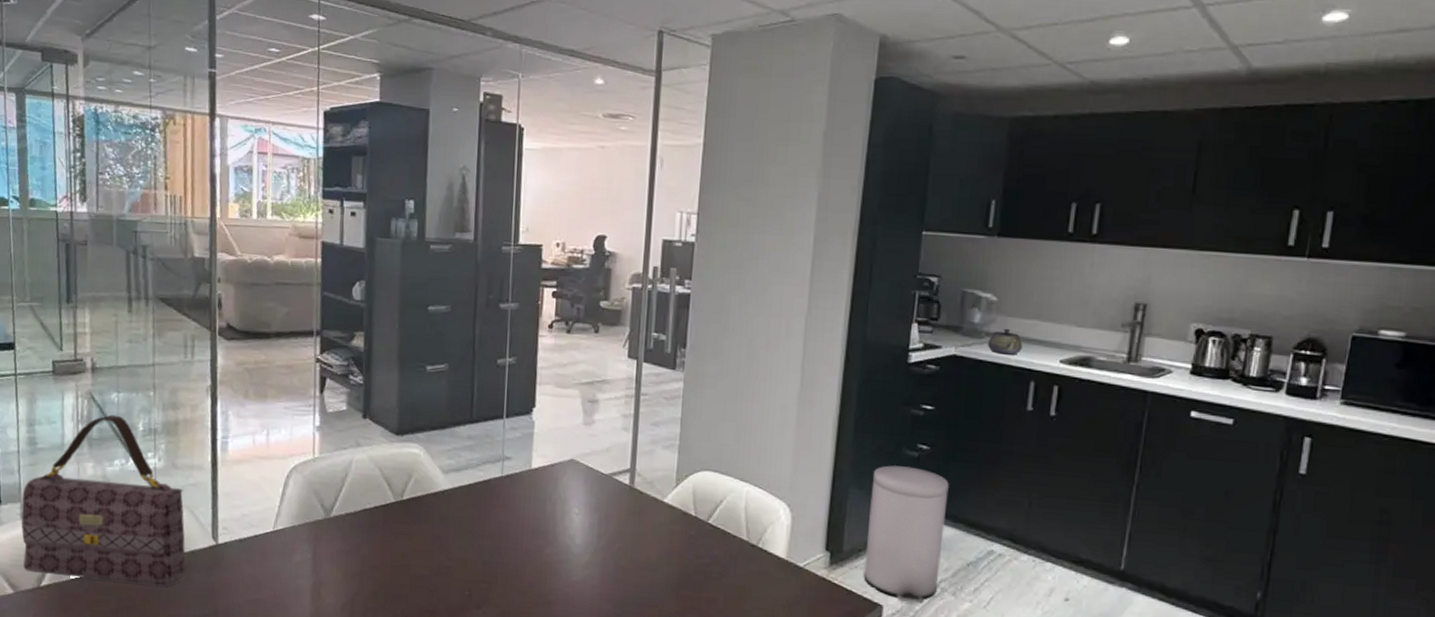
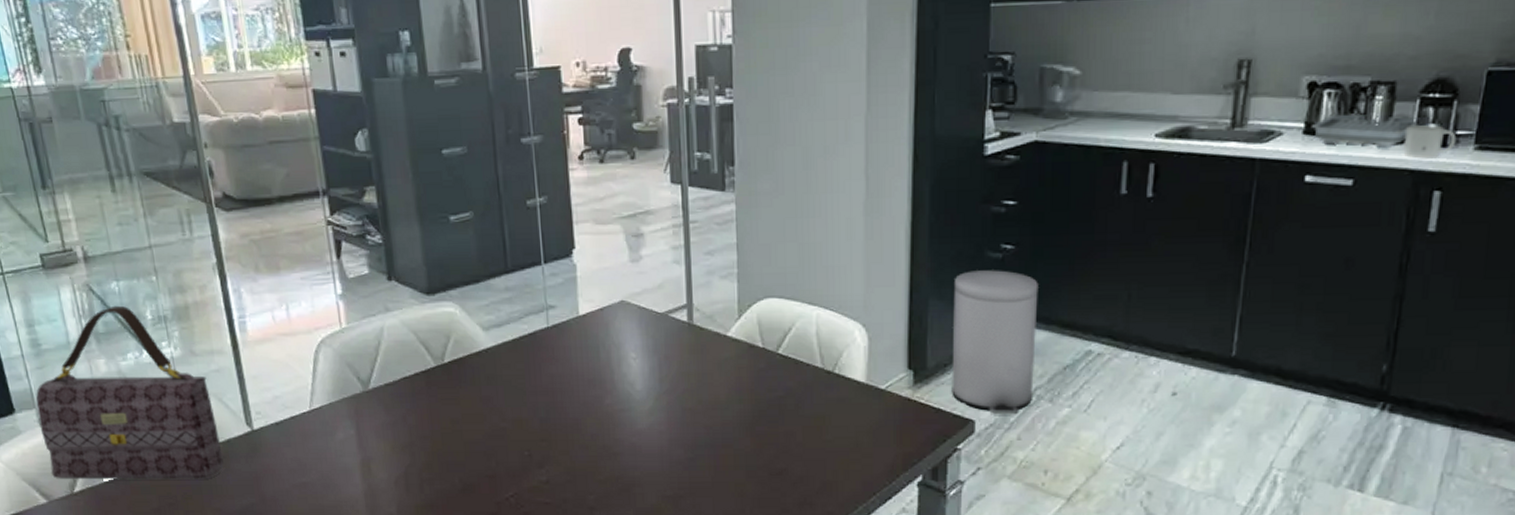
teapot: present [988,328,1023,356] -> none [1073,104,1112,136]
dish rack: none [1197,359,1295,395] -> present [1311,114,1422,149]
mug: none [1278,377,1325,408] -> present [1403,125,1457,159]

